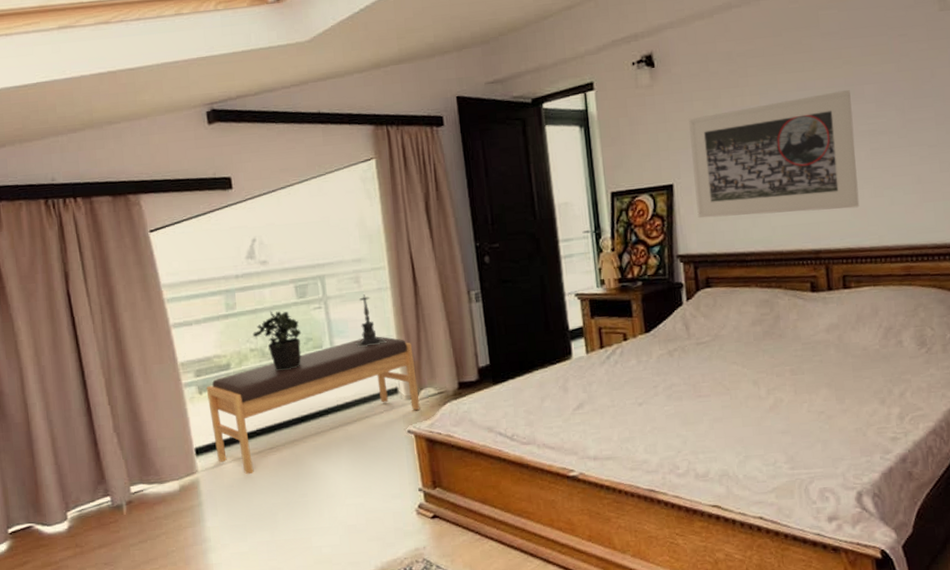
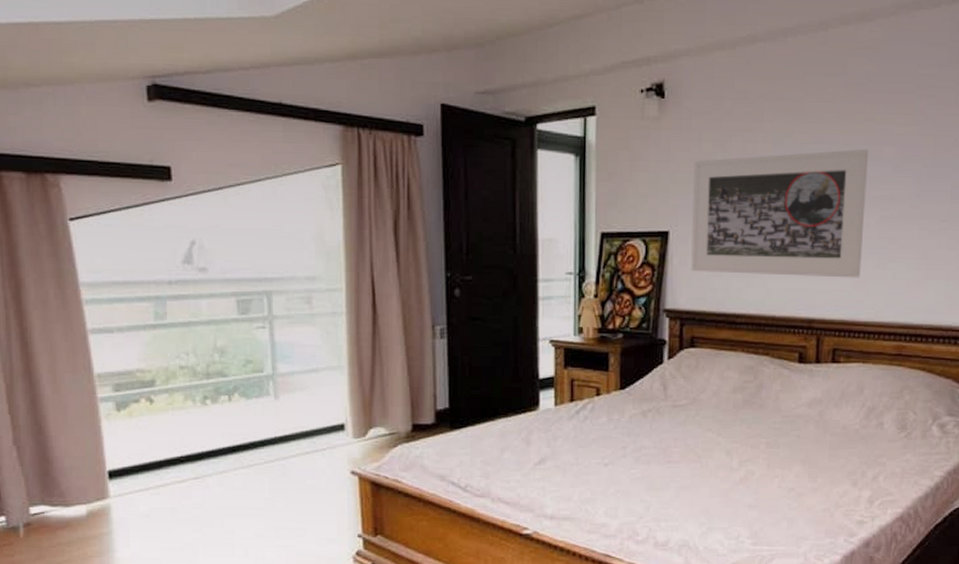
bench: present [206,336,420,475] -> none [125,365,368,505]
potted plant: present [252,311,302,371] -> none [184,325,241,394]
candle holder: present [356,294,387,348] -> none [301,317,337,377]

